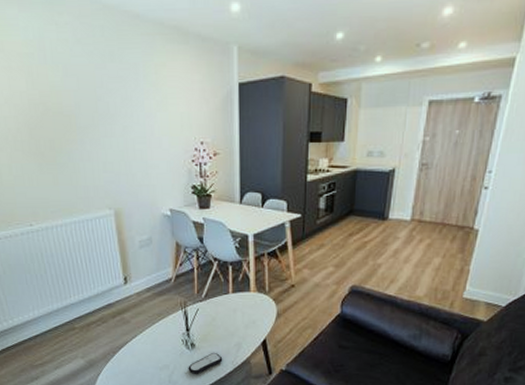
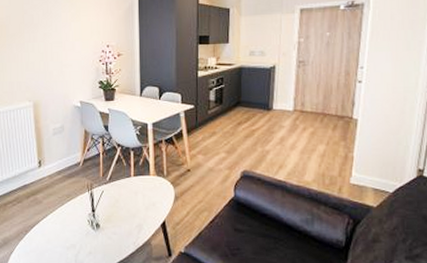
remote control: present [188,352,223,375] -> none [93,233,125,255]

